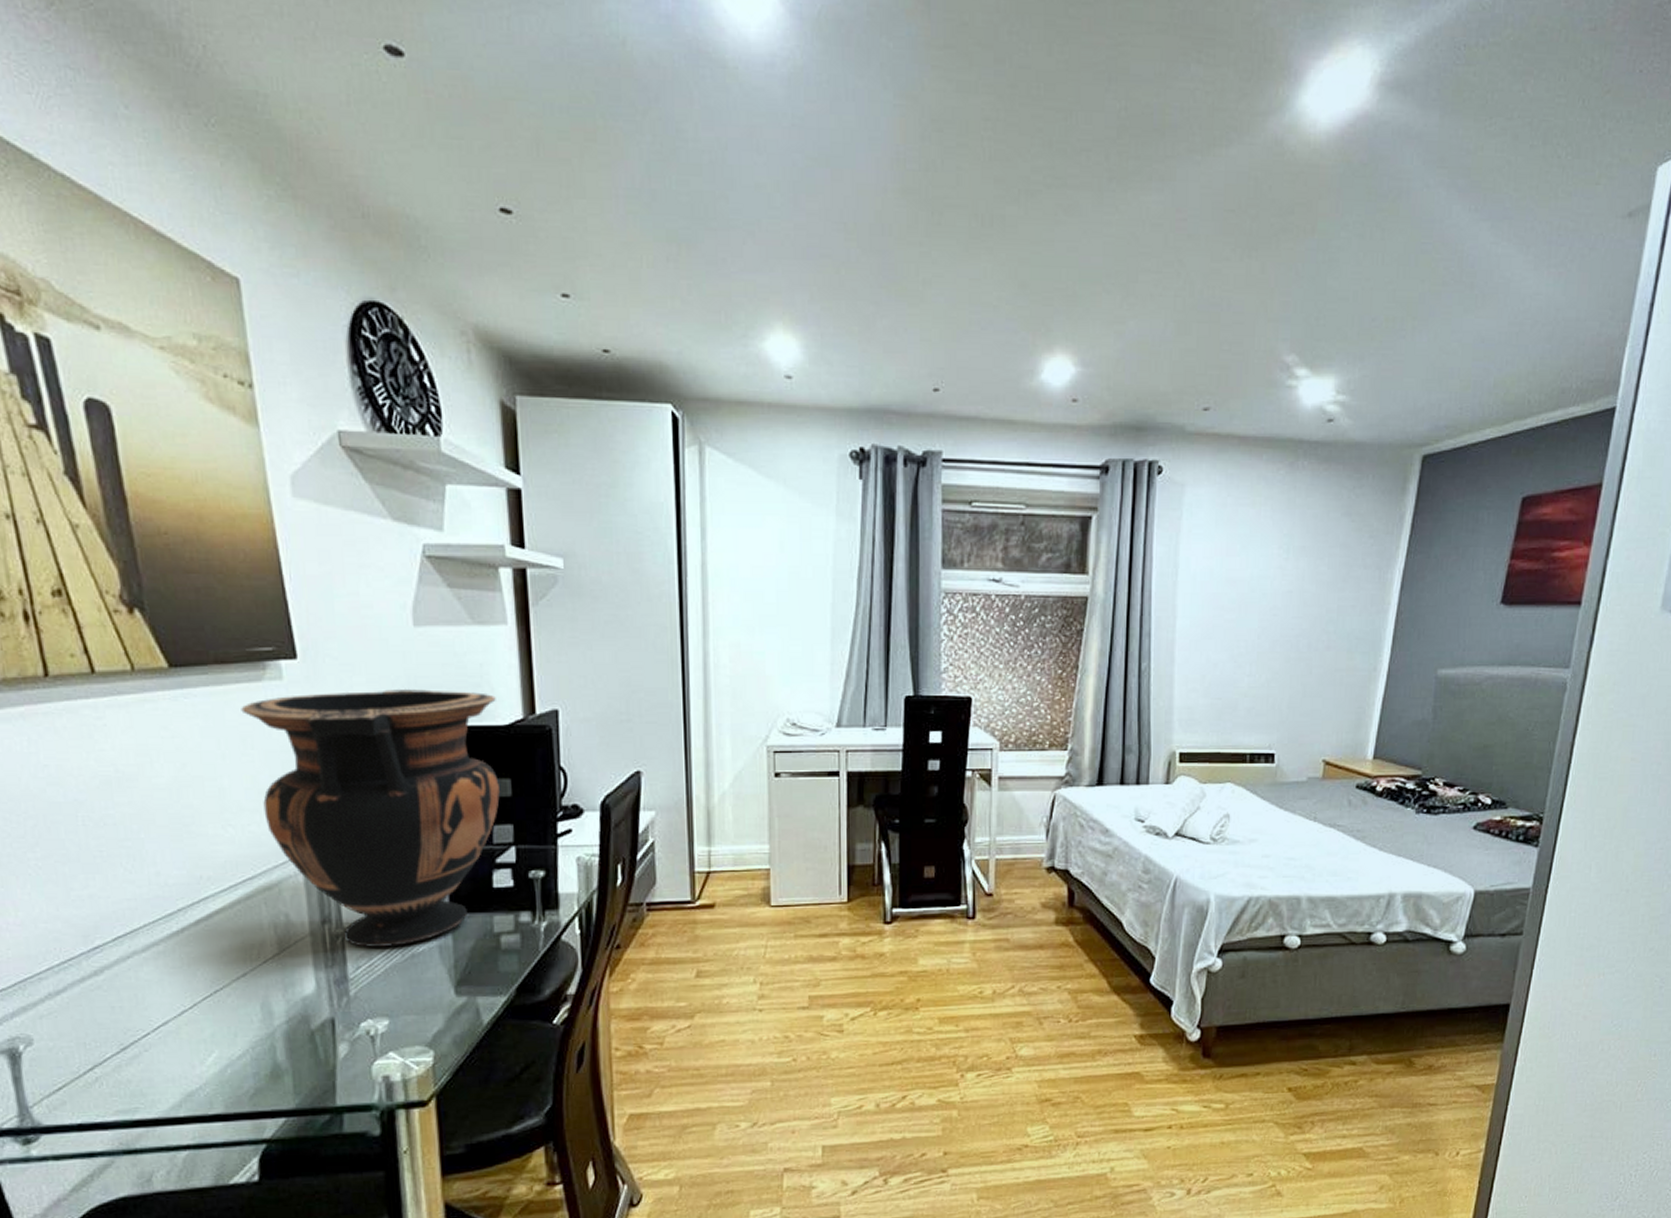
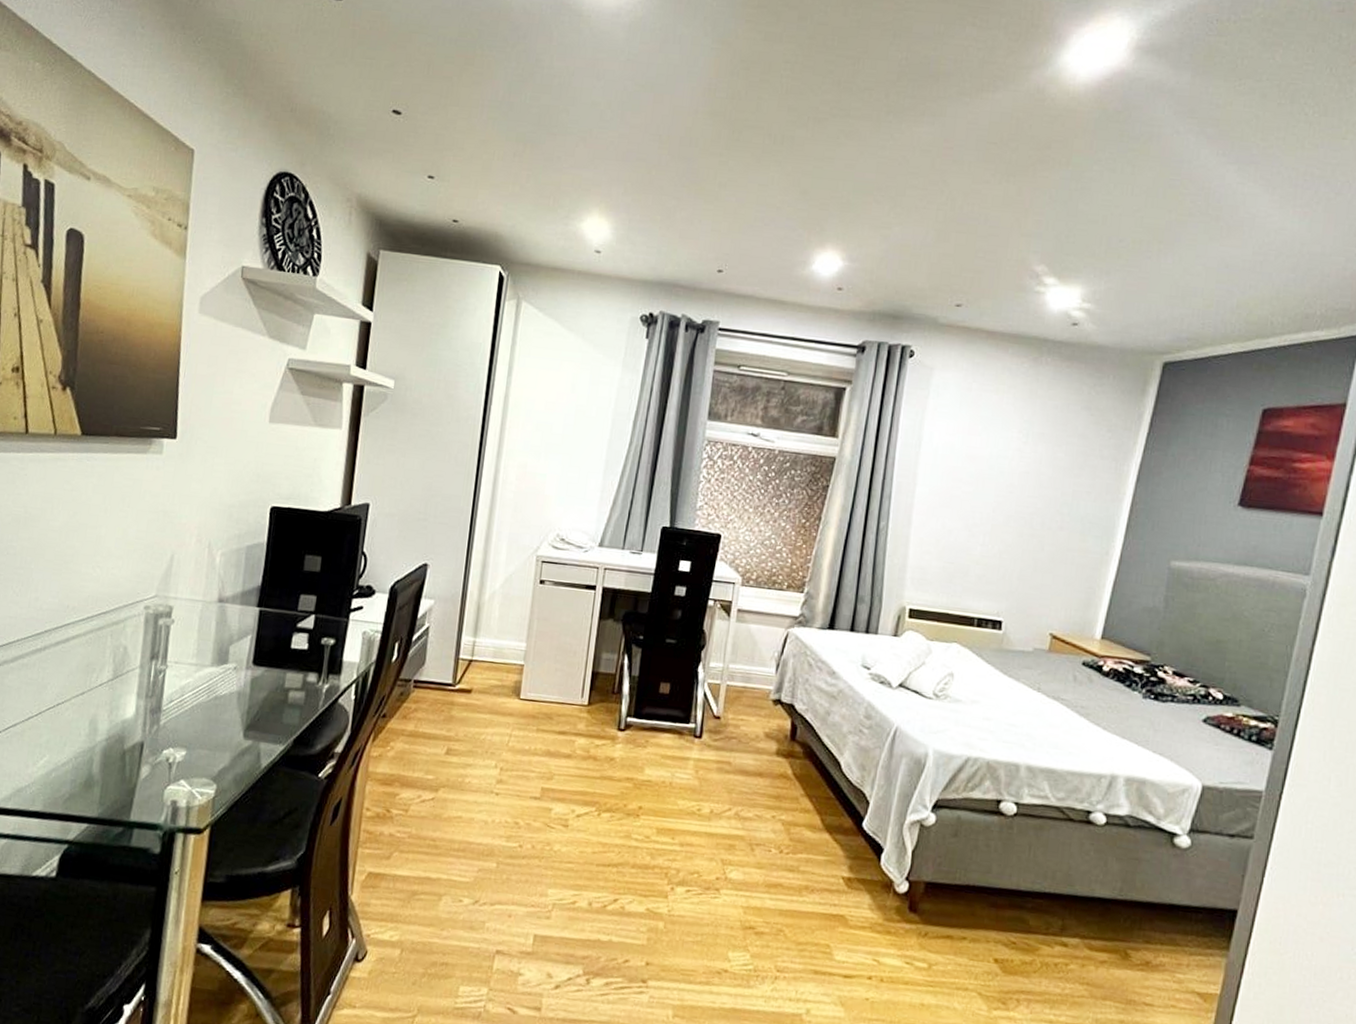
vase: present [241,689,500,948] -> none [126,467,322,688]

